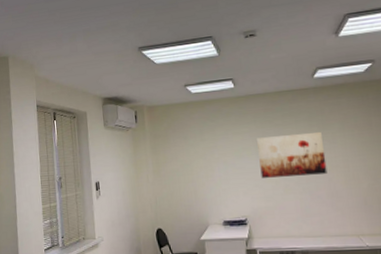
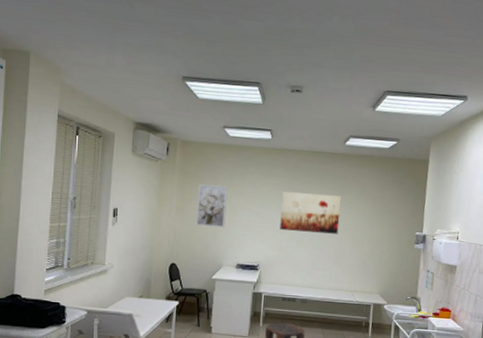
wall art: none [171,142,204,188] -> present [195,184,228,229]

